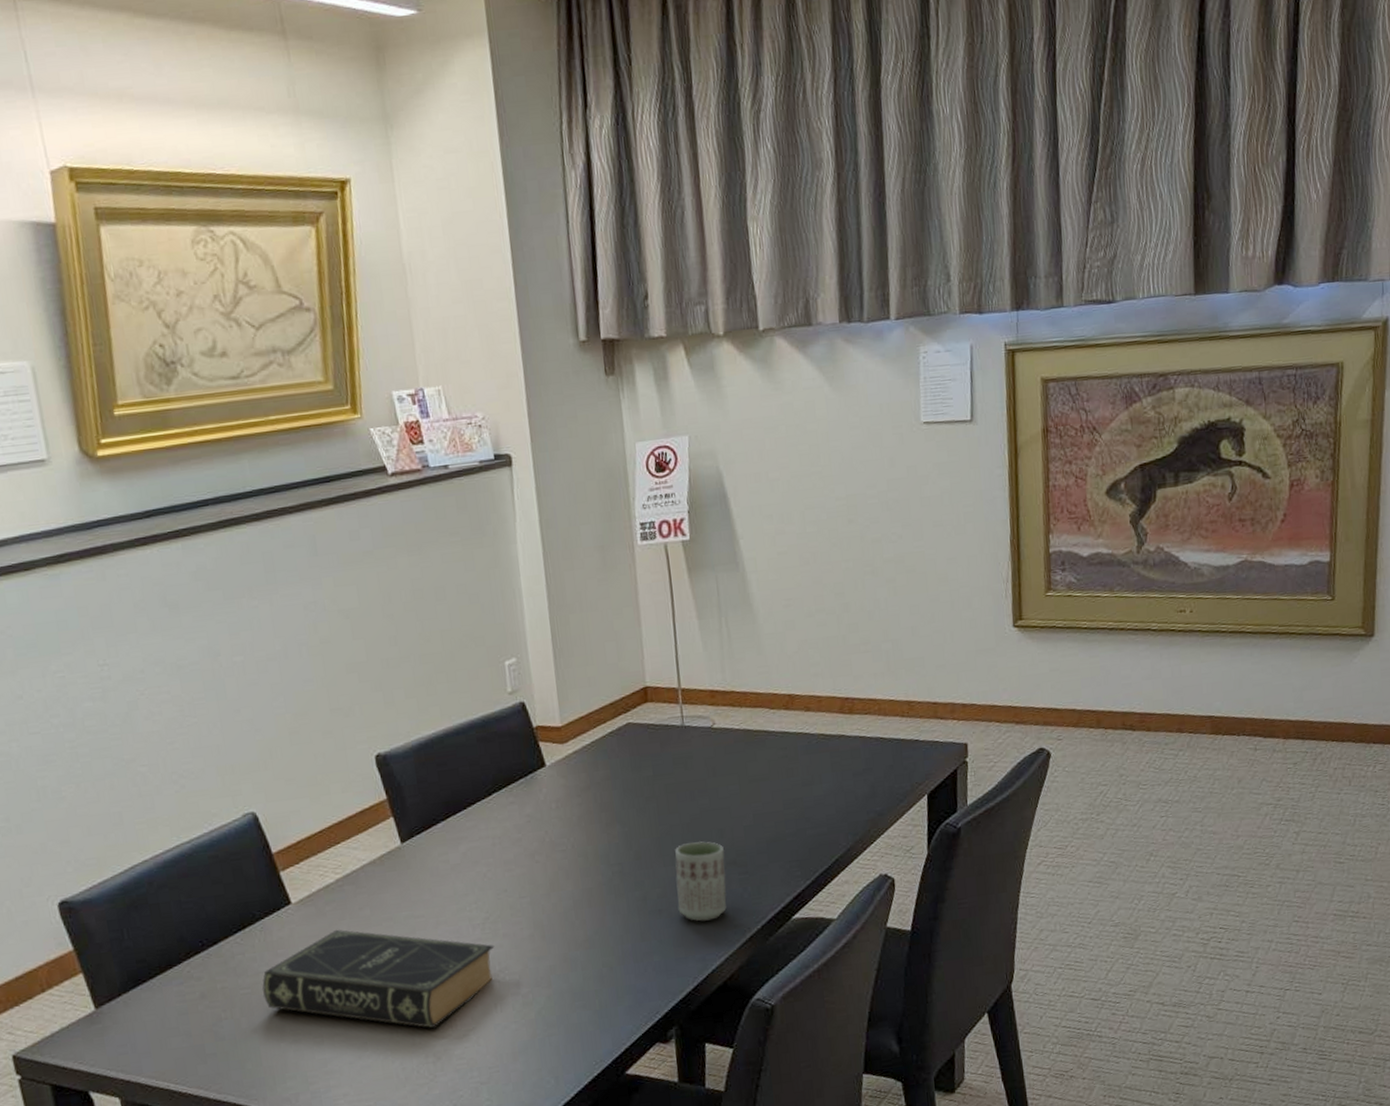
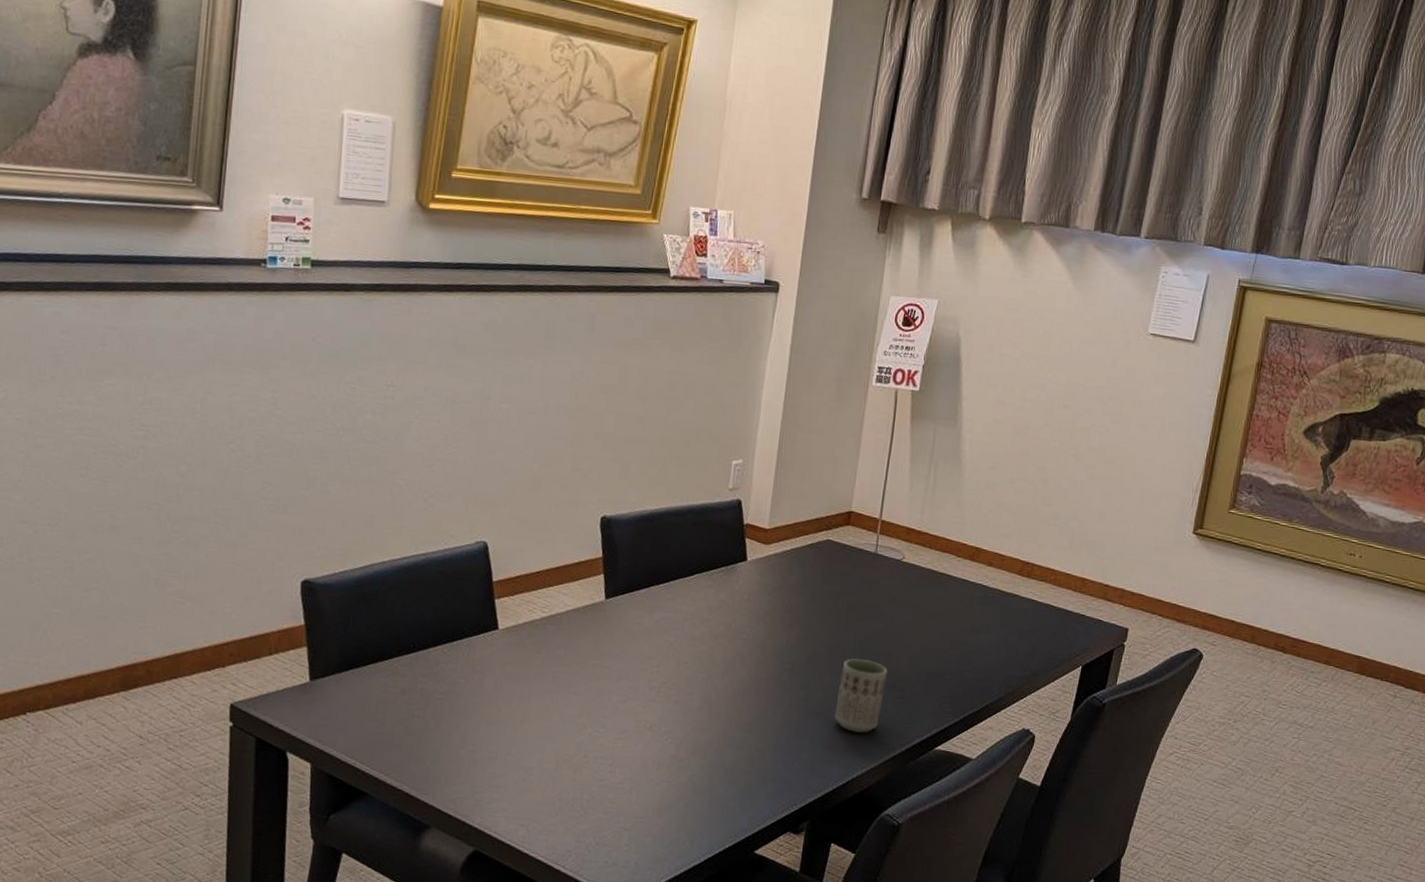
book: present [262,929,495,1029] -> none [454,661,665,770]

